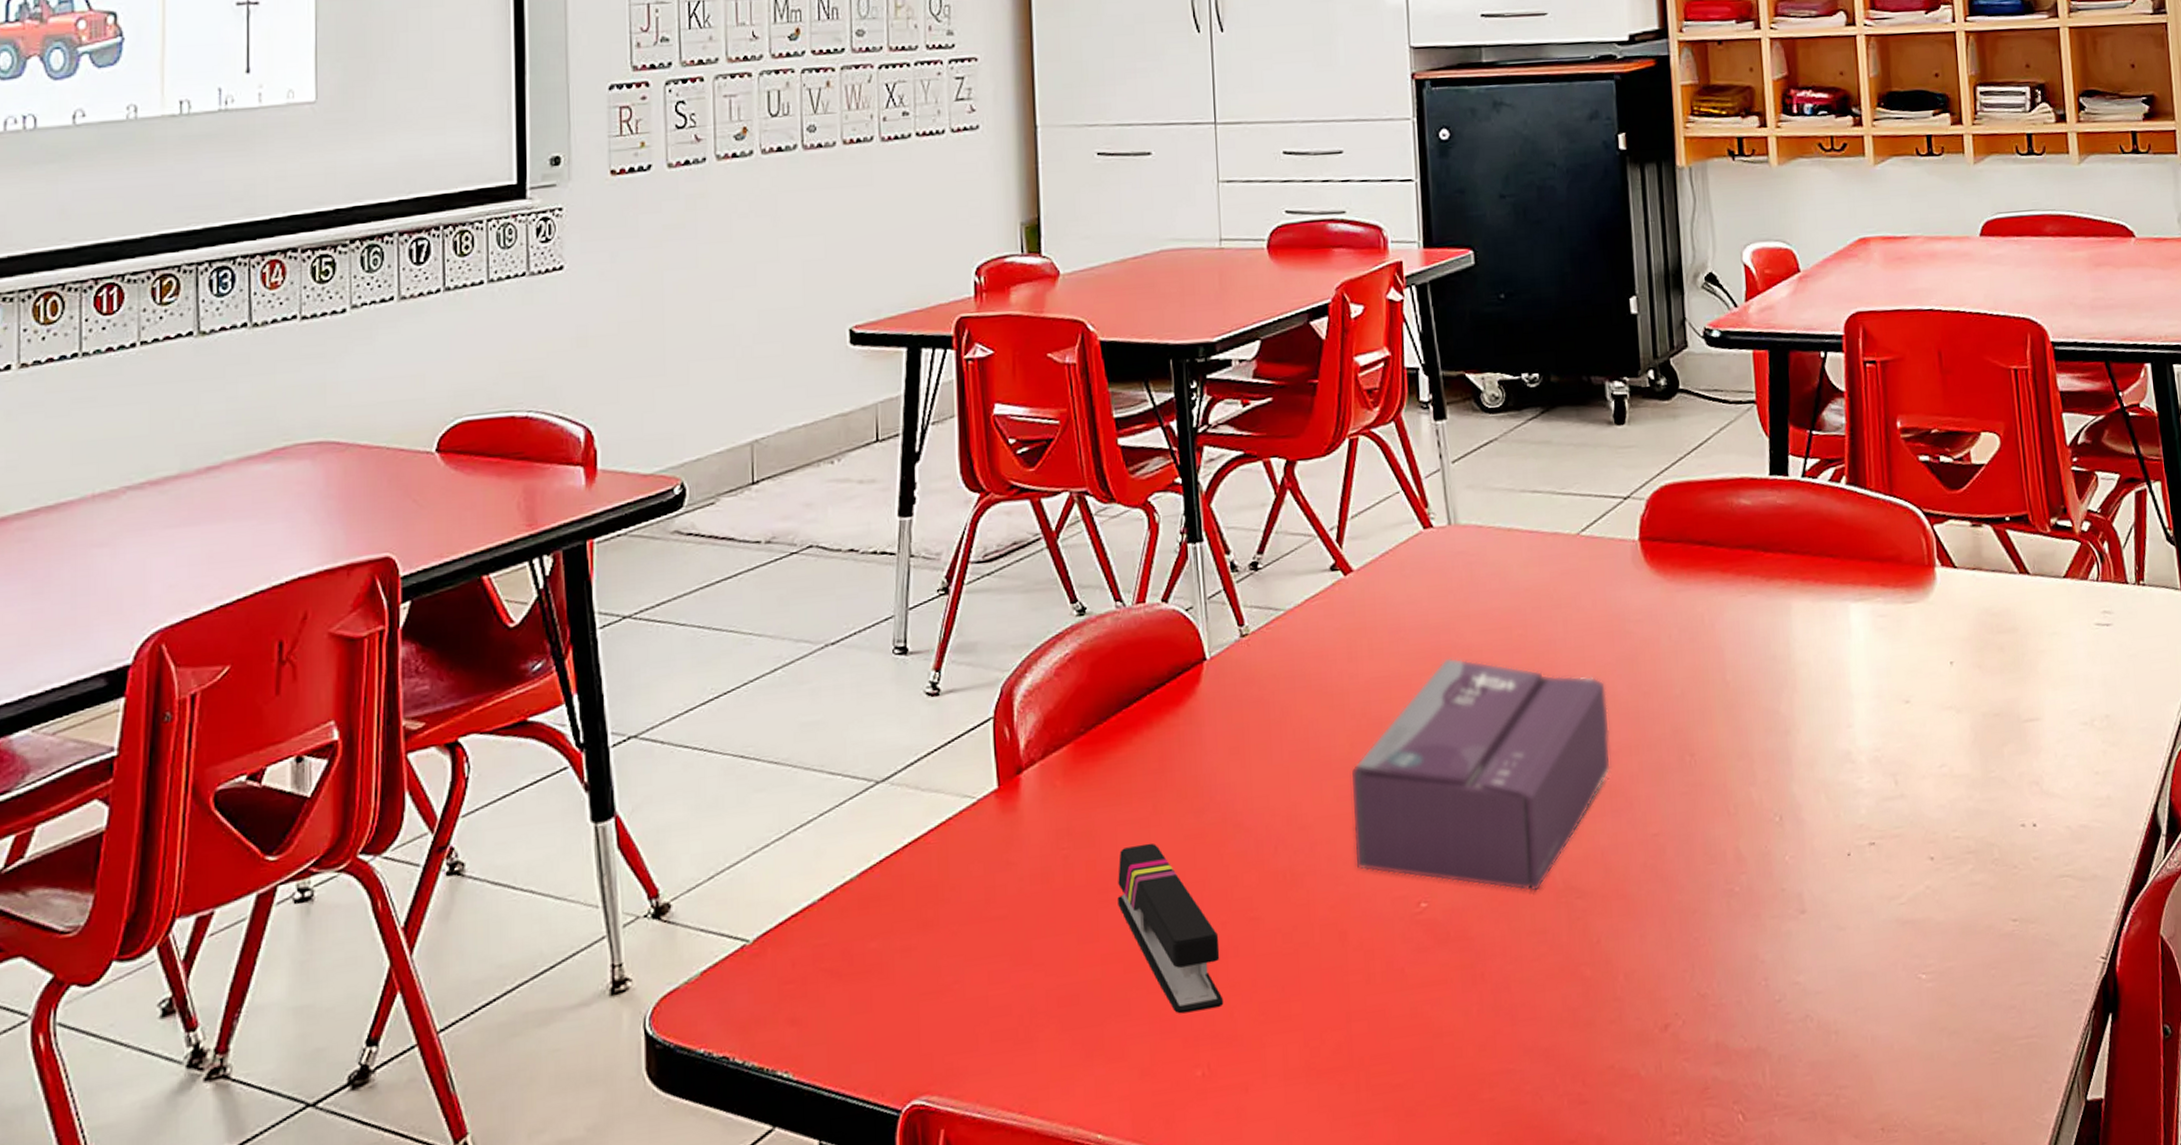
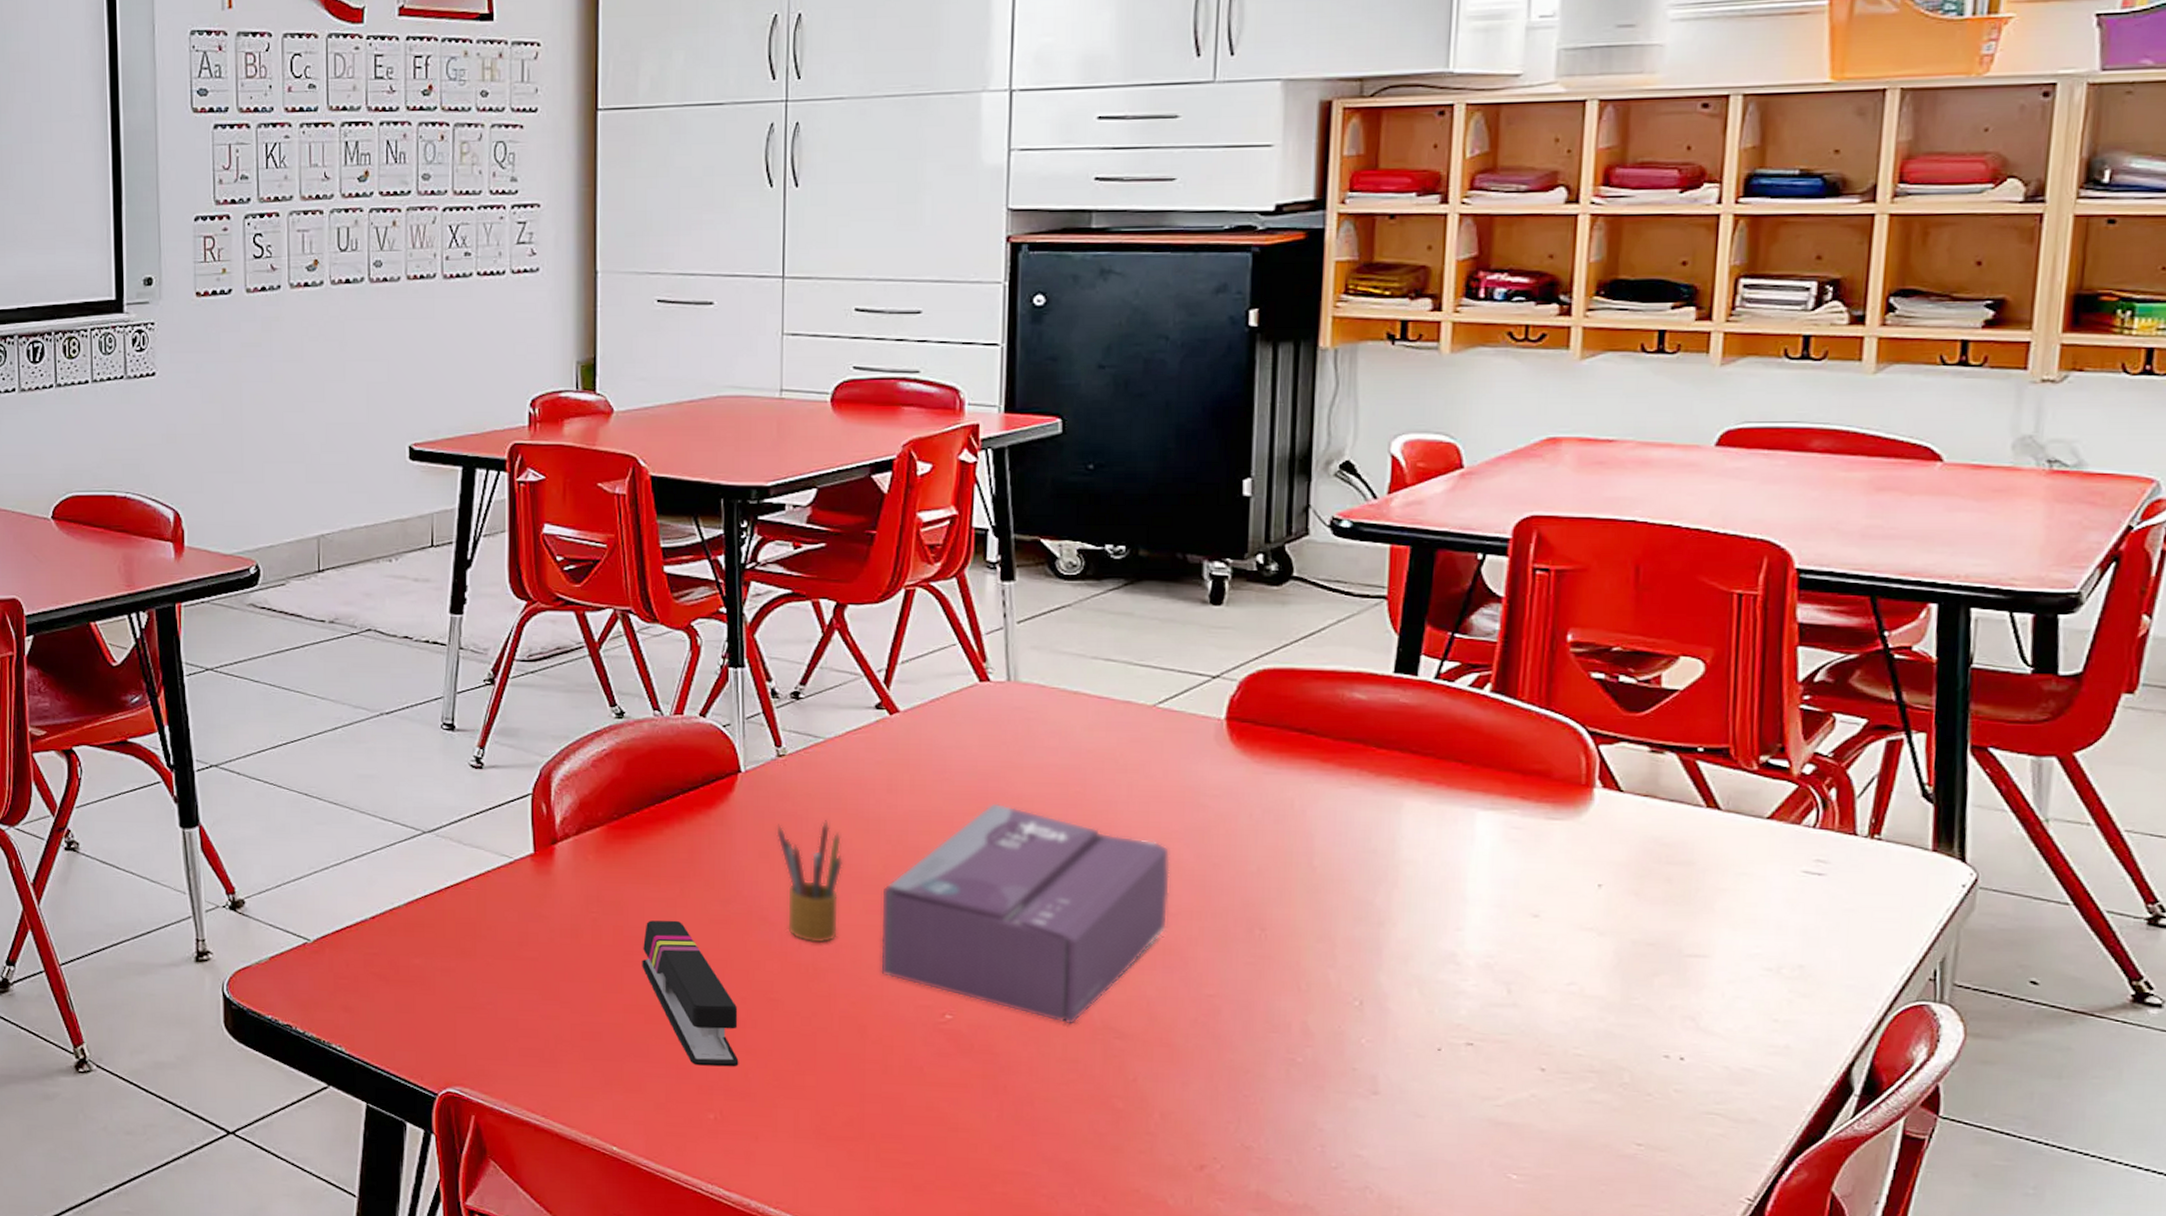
pencil box: none [1244,701,1313,845] -> present [775,820,844,943]

